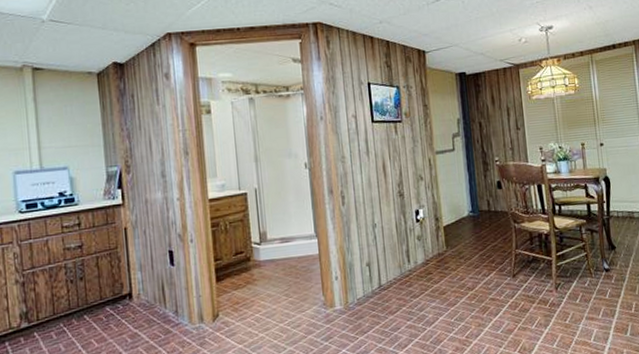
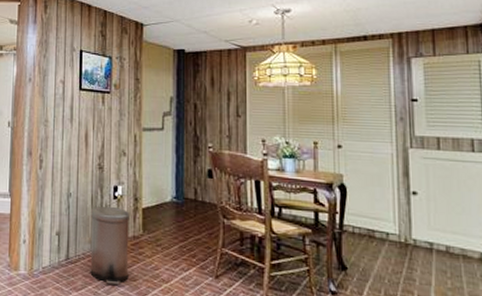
pedal bin: none [397,229,438,302] -> present [90,206,129,285]

